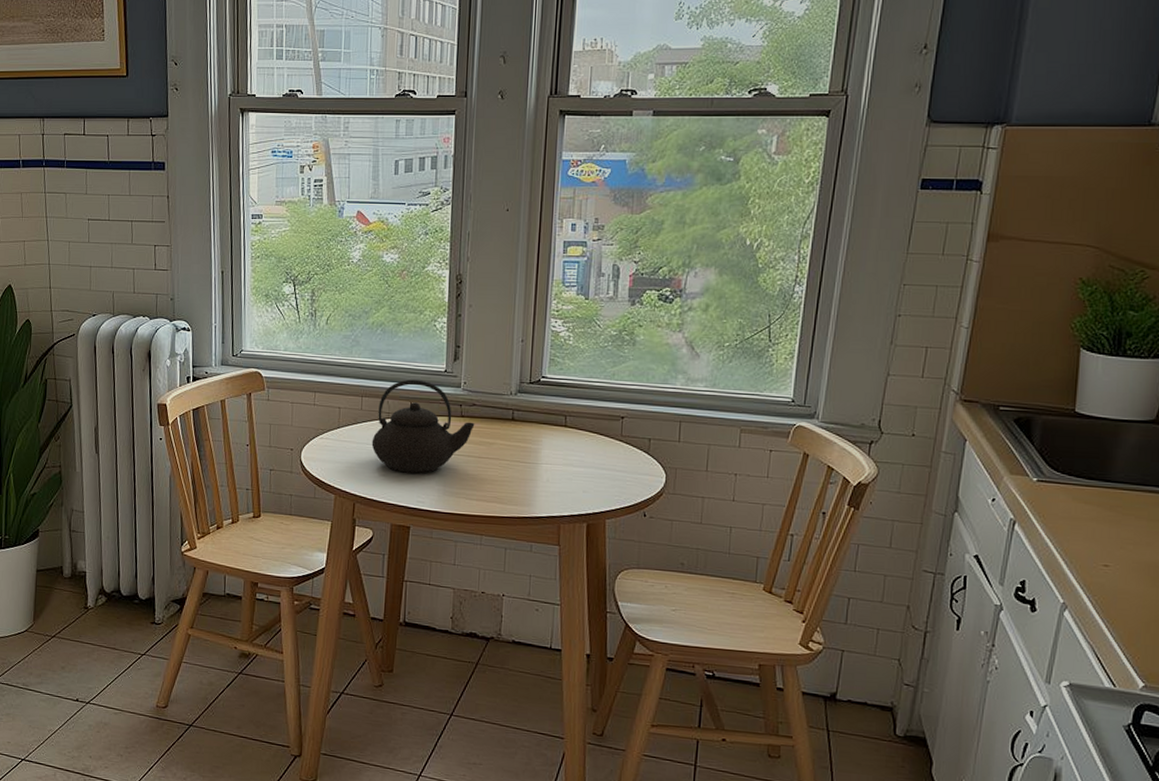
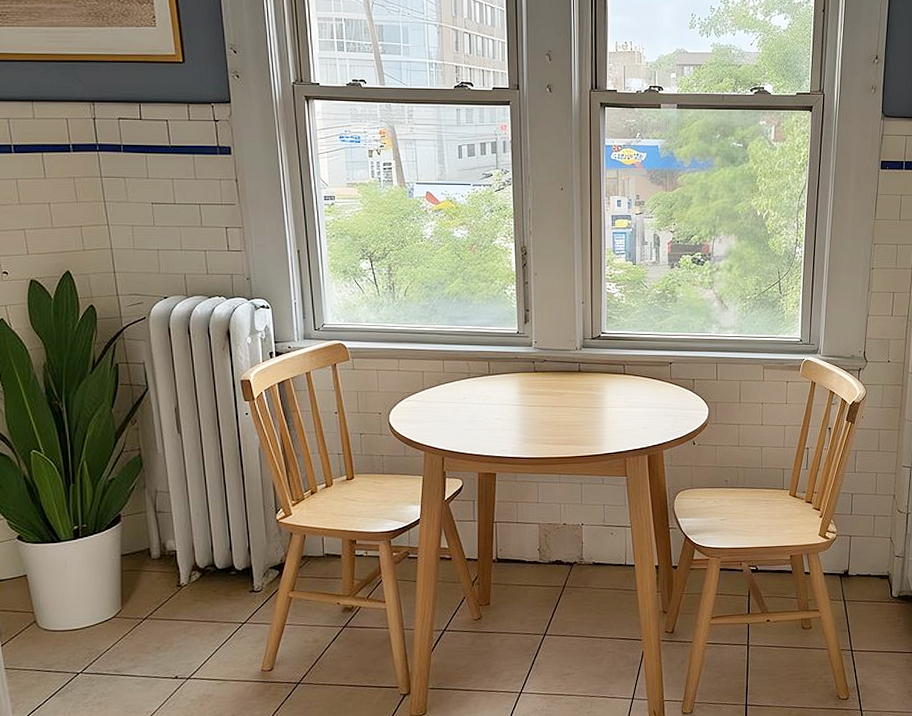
teapot: present [371,379,475,474] -> none [455,342,547,426]

